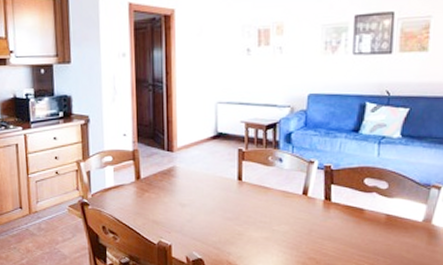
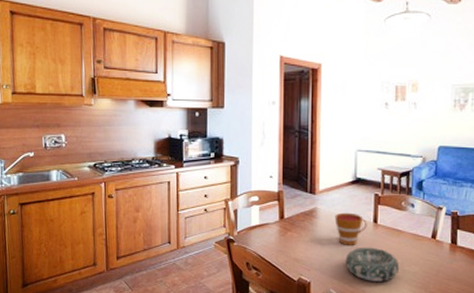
cup: none [195,170,231,205] -> present [334,212,367,245]
decorative bowl: none [208,206,268,243] -> present [345,247,400,282]

